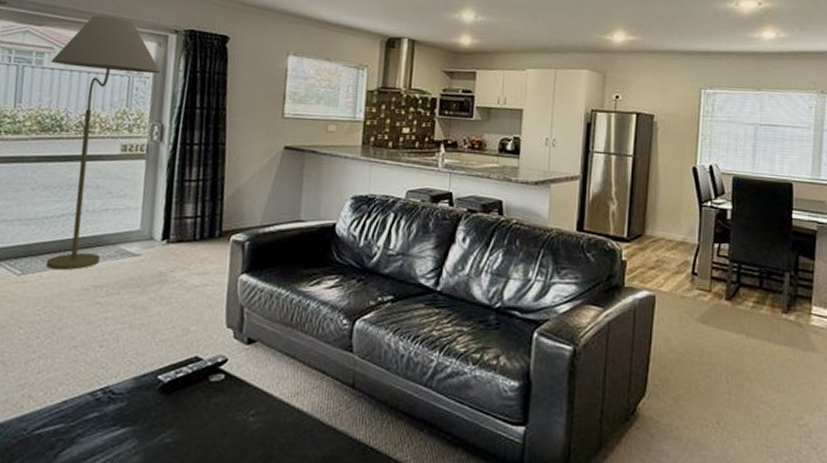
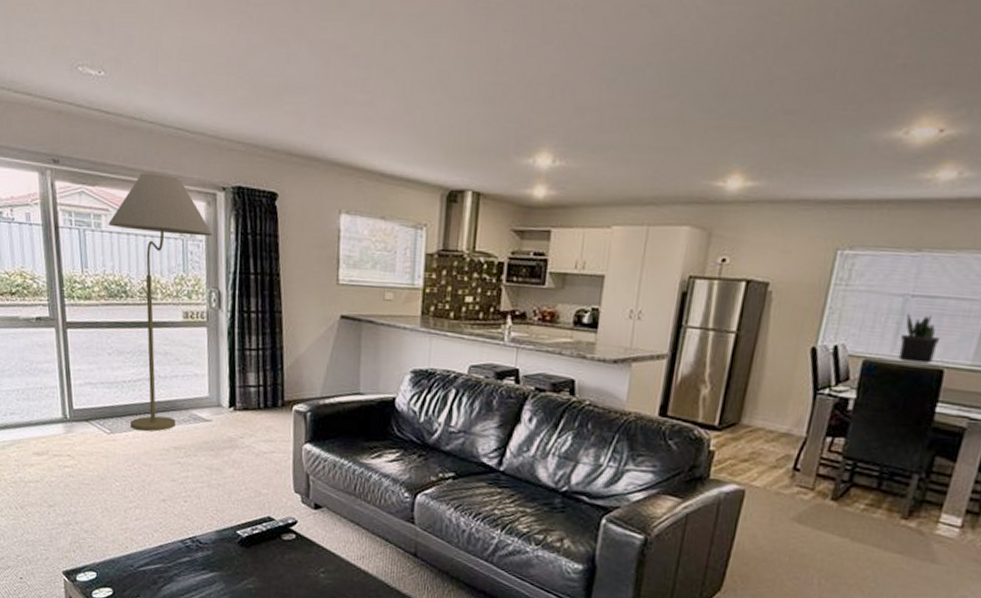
planter: none [758,138,786,179] -> present [898,313,941,365]

